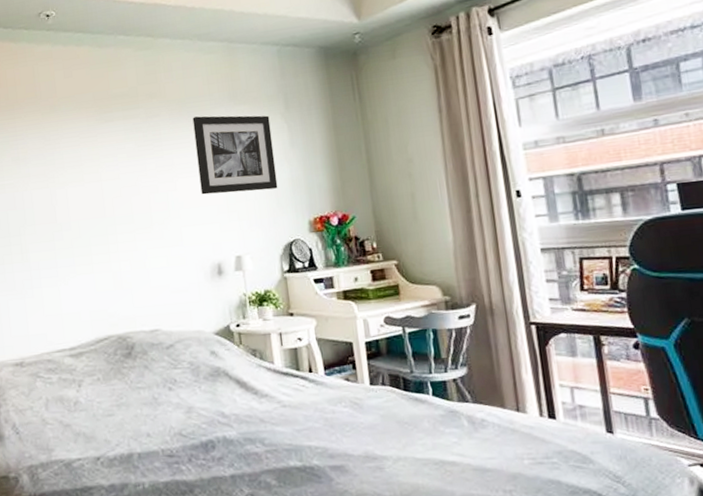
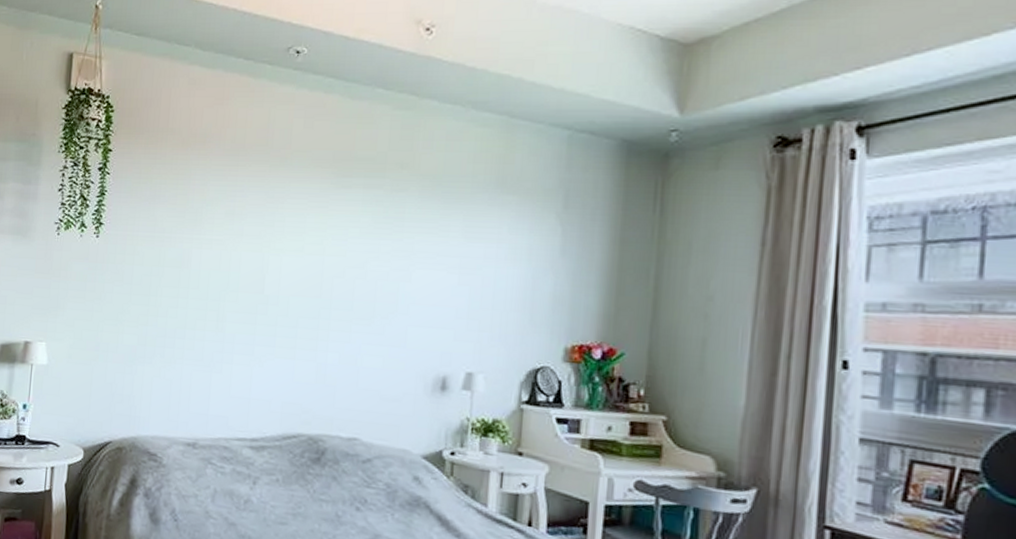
wall art: present [192,115,278,195] -> none [439,199,542,302]

